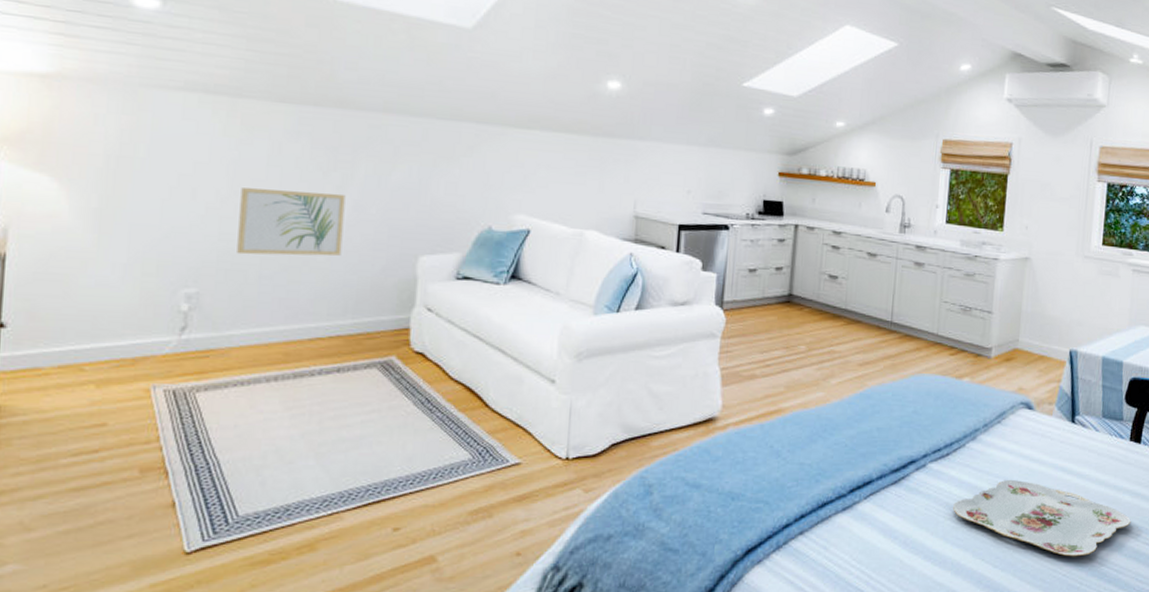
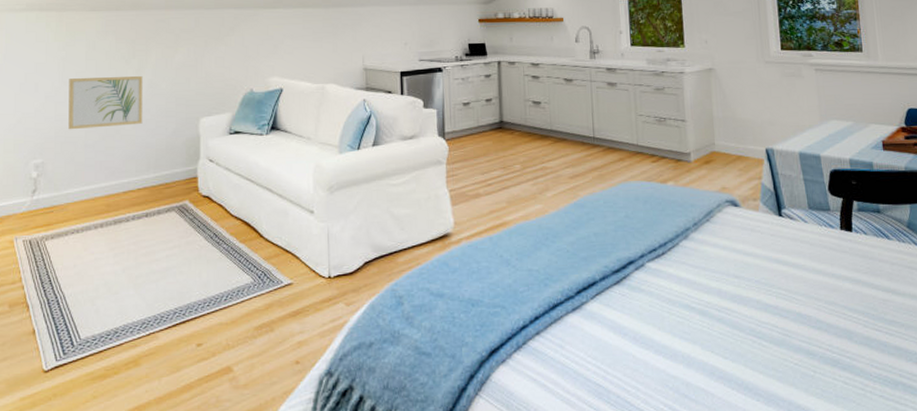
serving tray: present [953,480,1131,557] -> none [676,274,856,346]

